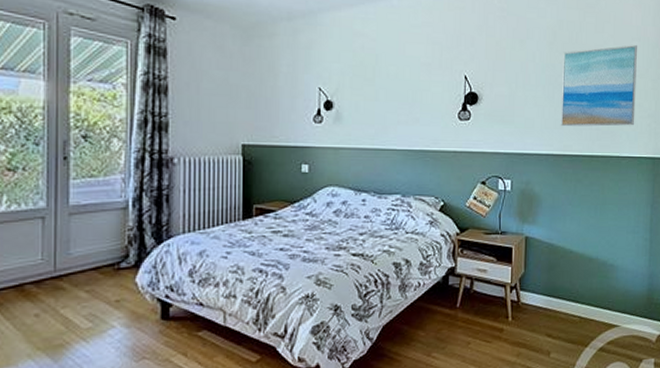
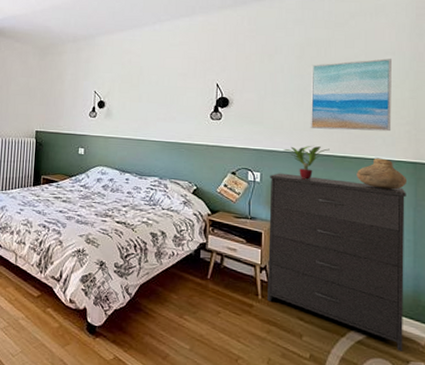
dresser: none [517,179,645,351] -> present [267,173,406,352]
potted plant: none [534,146,579,184] -> present [283,146,330,180]
ceramic vessel: none [603,155,647,188] -> present [357,158,408,190]

